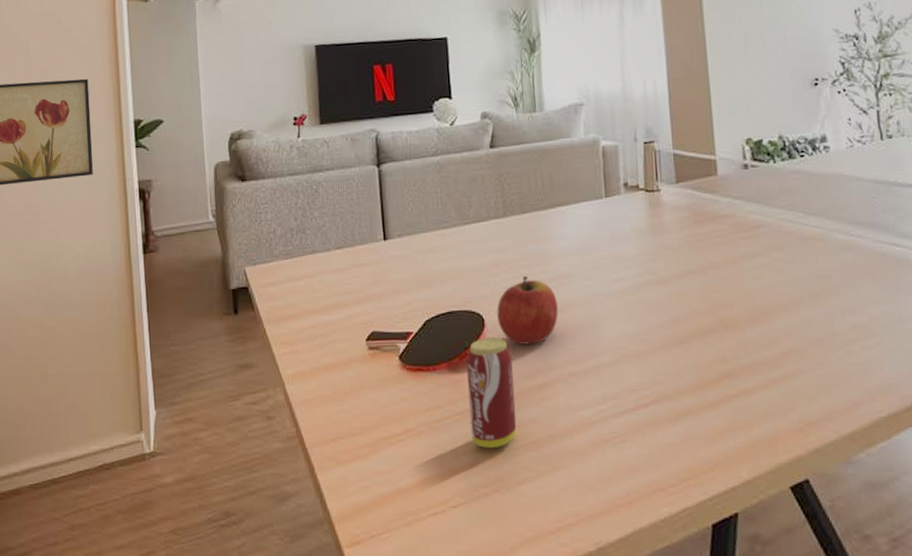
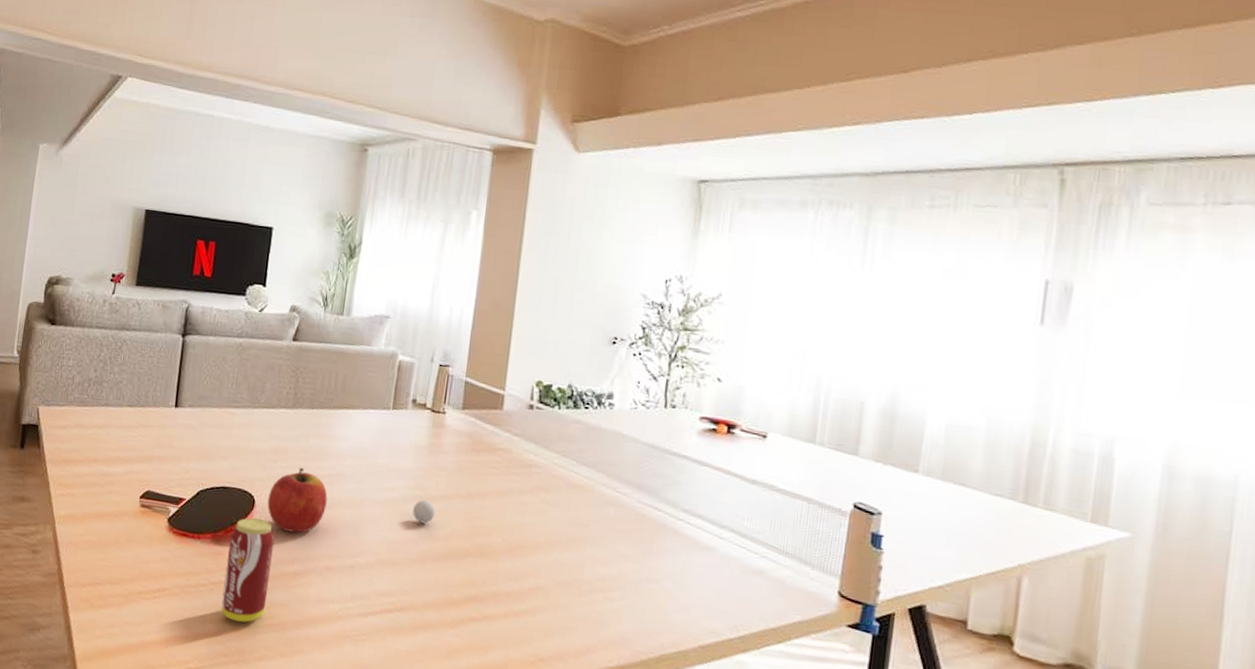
ping-pong ball: none [647,283,670,308] -> present [413,499,435,524]

